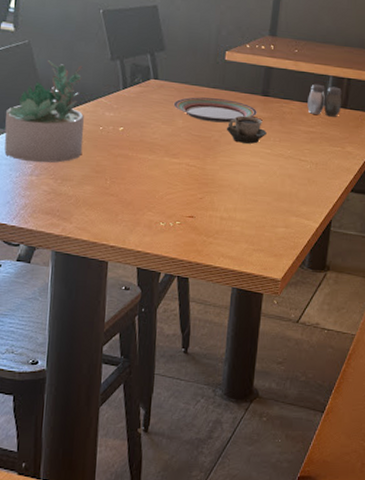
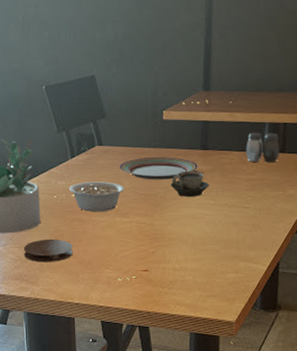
coaster: none [59,172,114,199] -> present [23,239,73,263]
legume: none [116,116,177,150] -> present [68,181,124,212]

